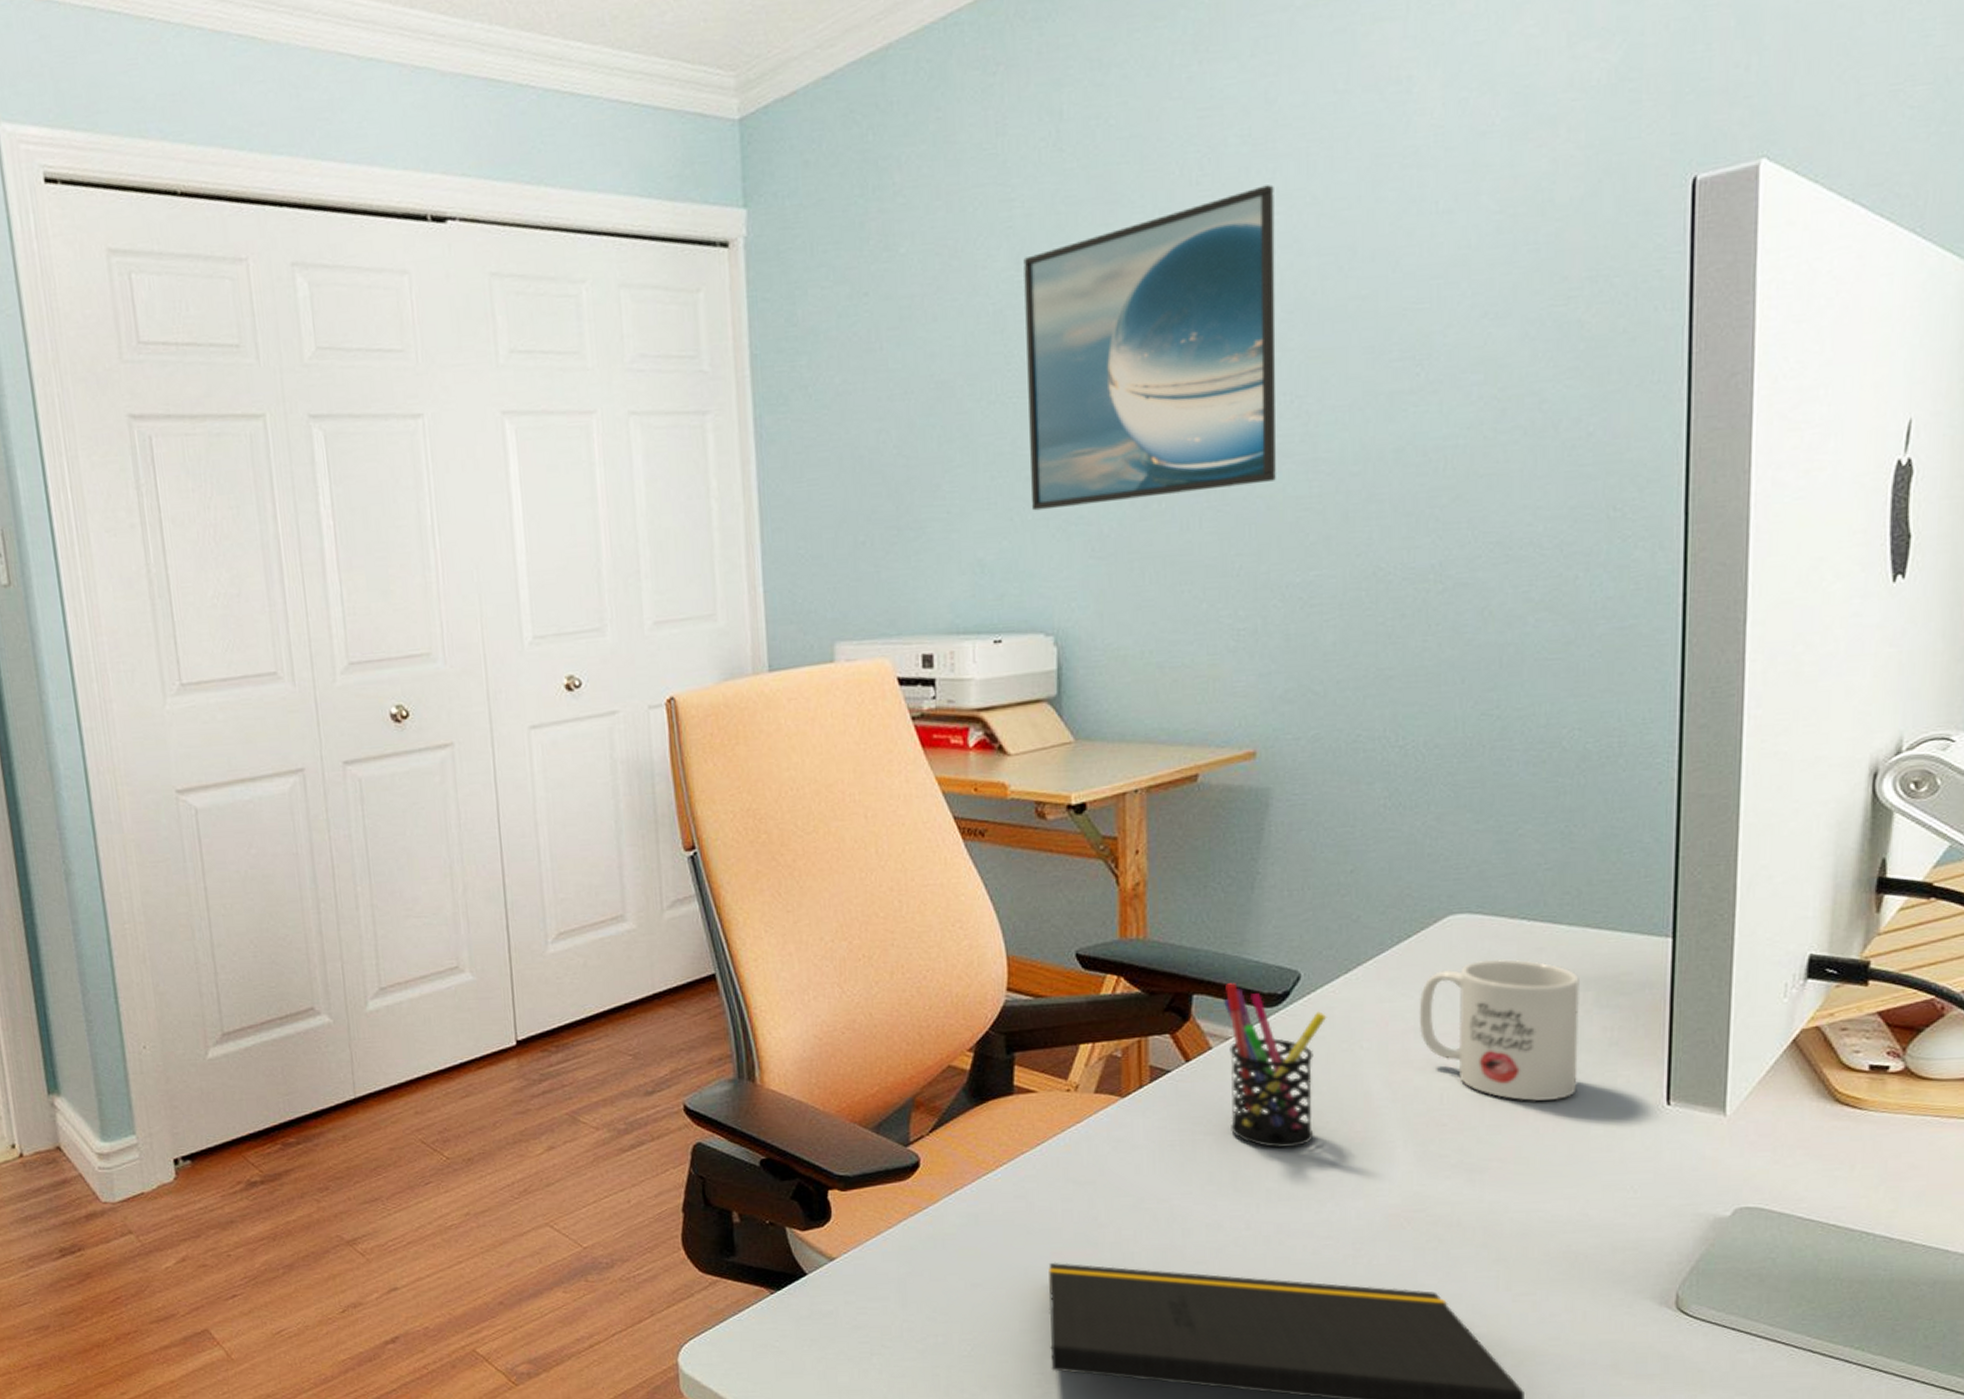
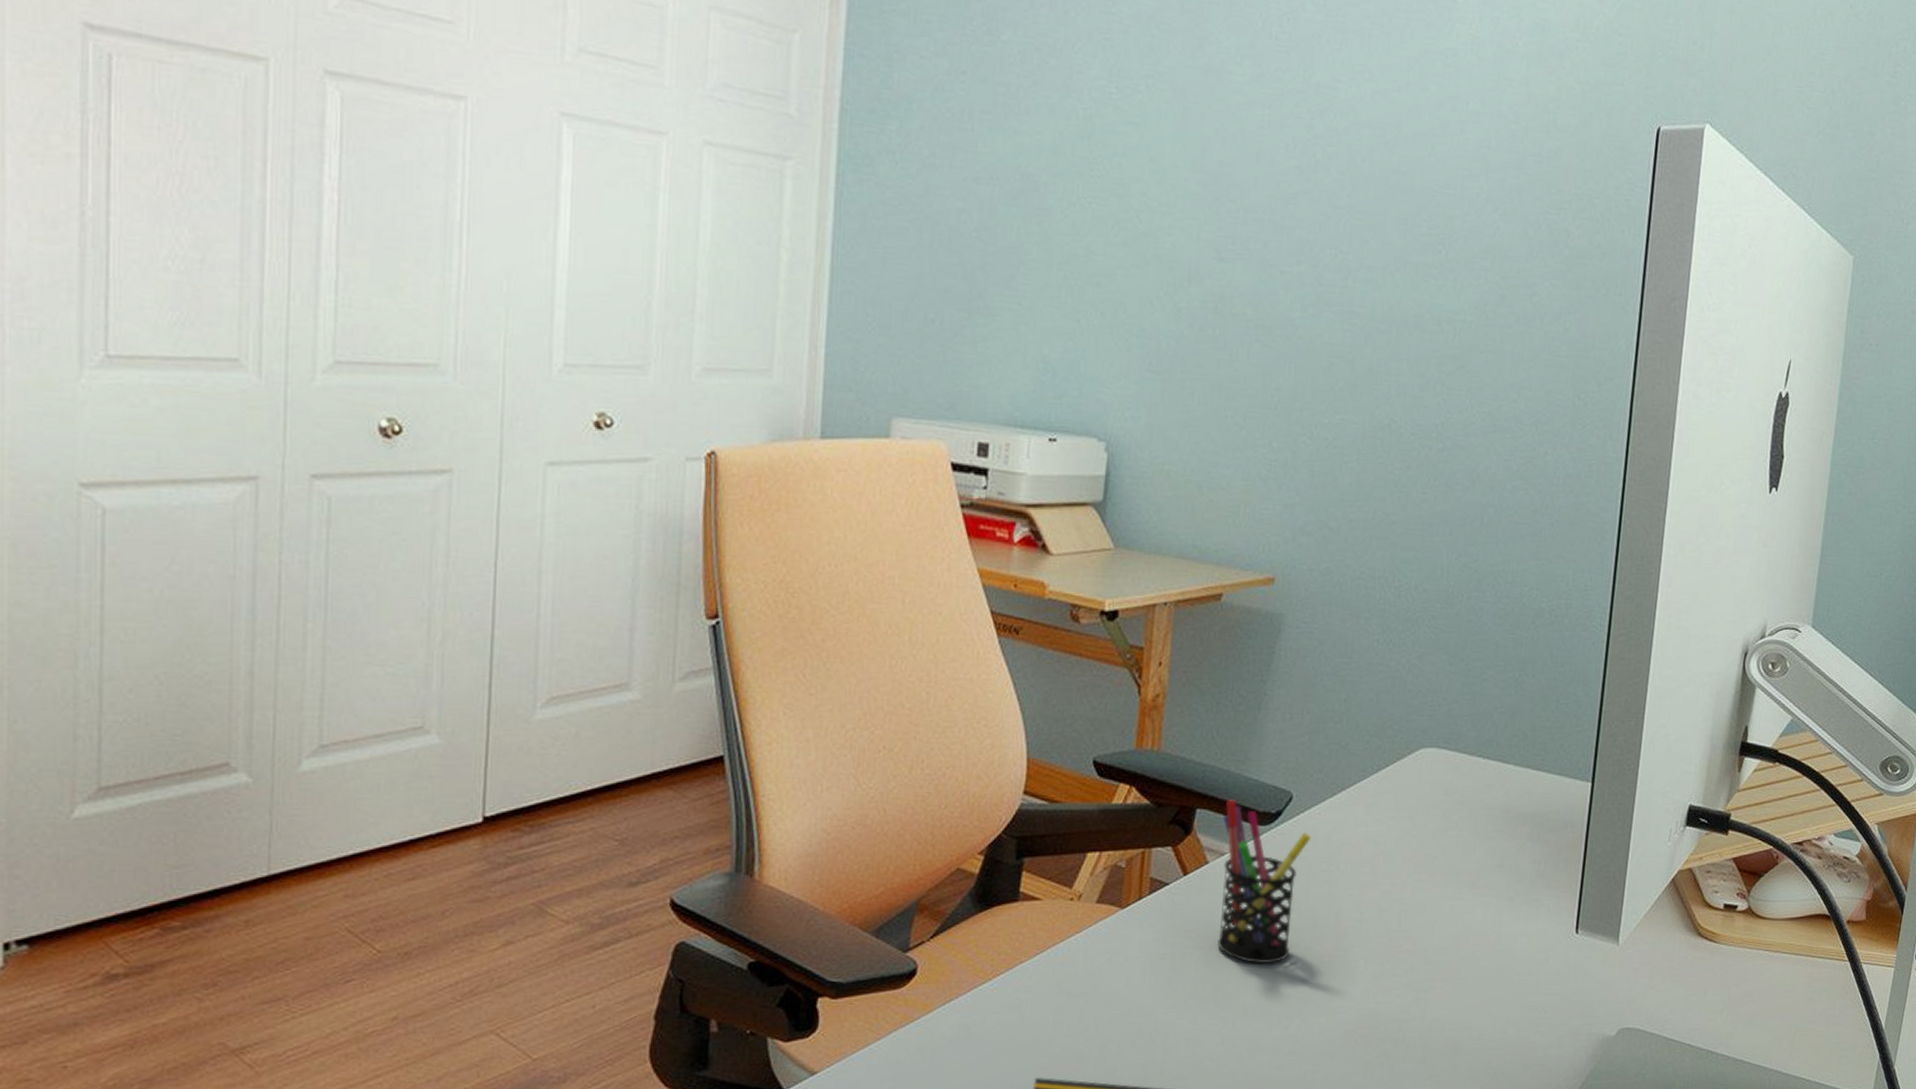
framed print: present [1023,184,1276,511] -> none [1098,53,1340,326]
mug: present [1419,959,1579,1101] -> none [1388,792,1519,926]

